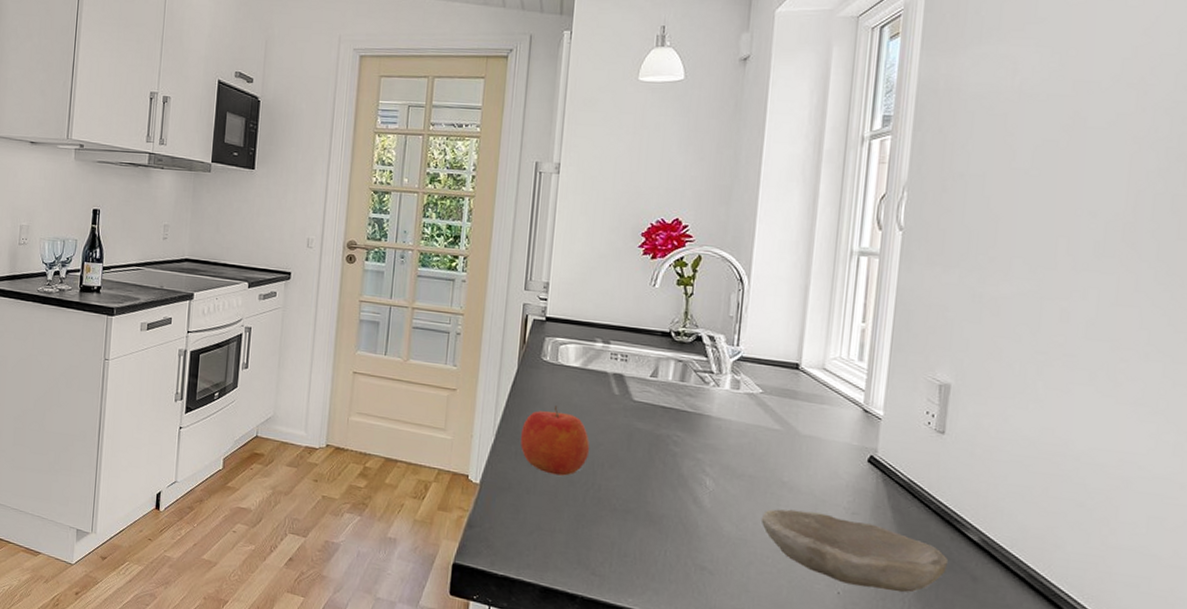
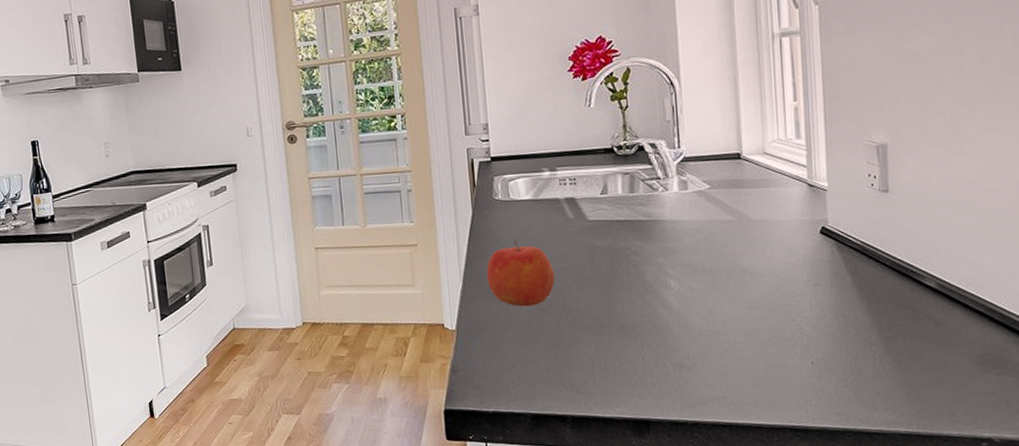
bowl: present [760,509,949,593] -> none [728,290,911,352]

